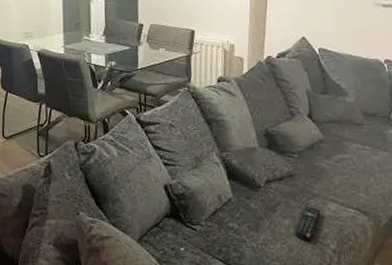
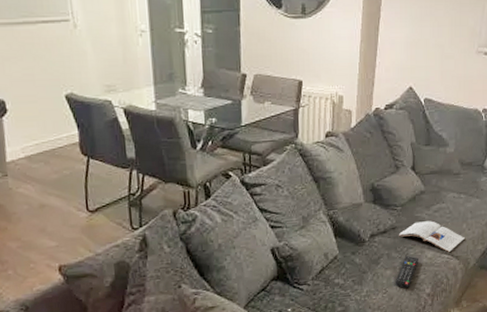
magazine: none [296,171,373,208] -> present [398,221,465,253]

